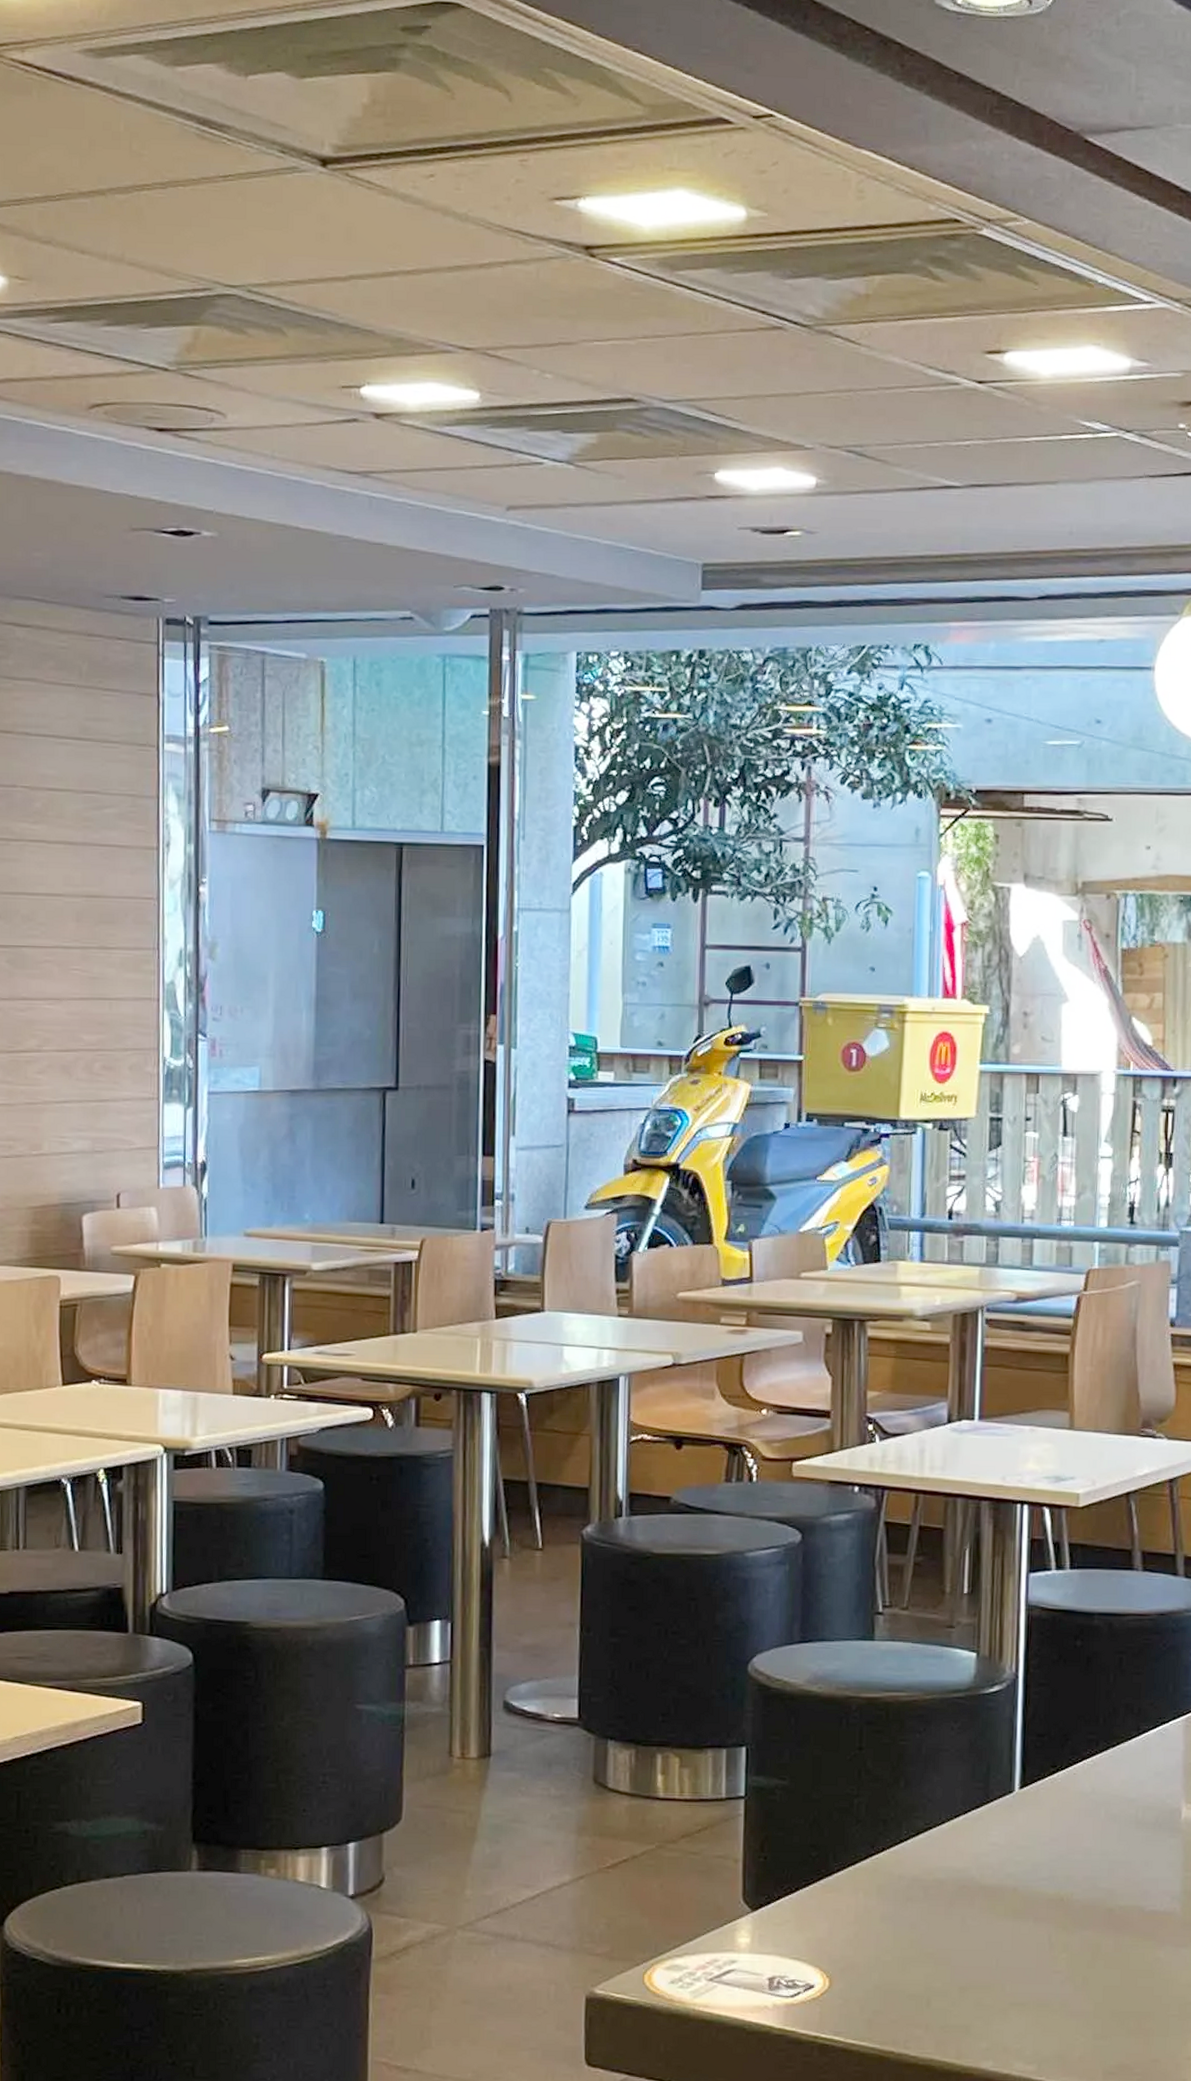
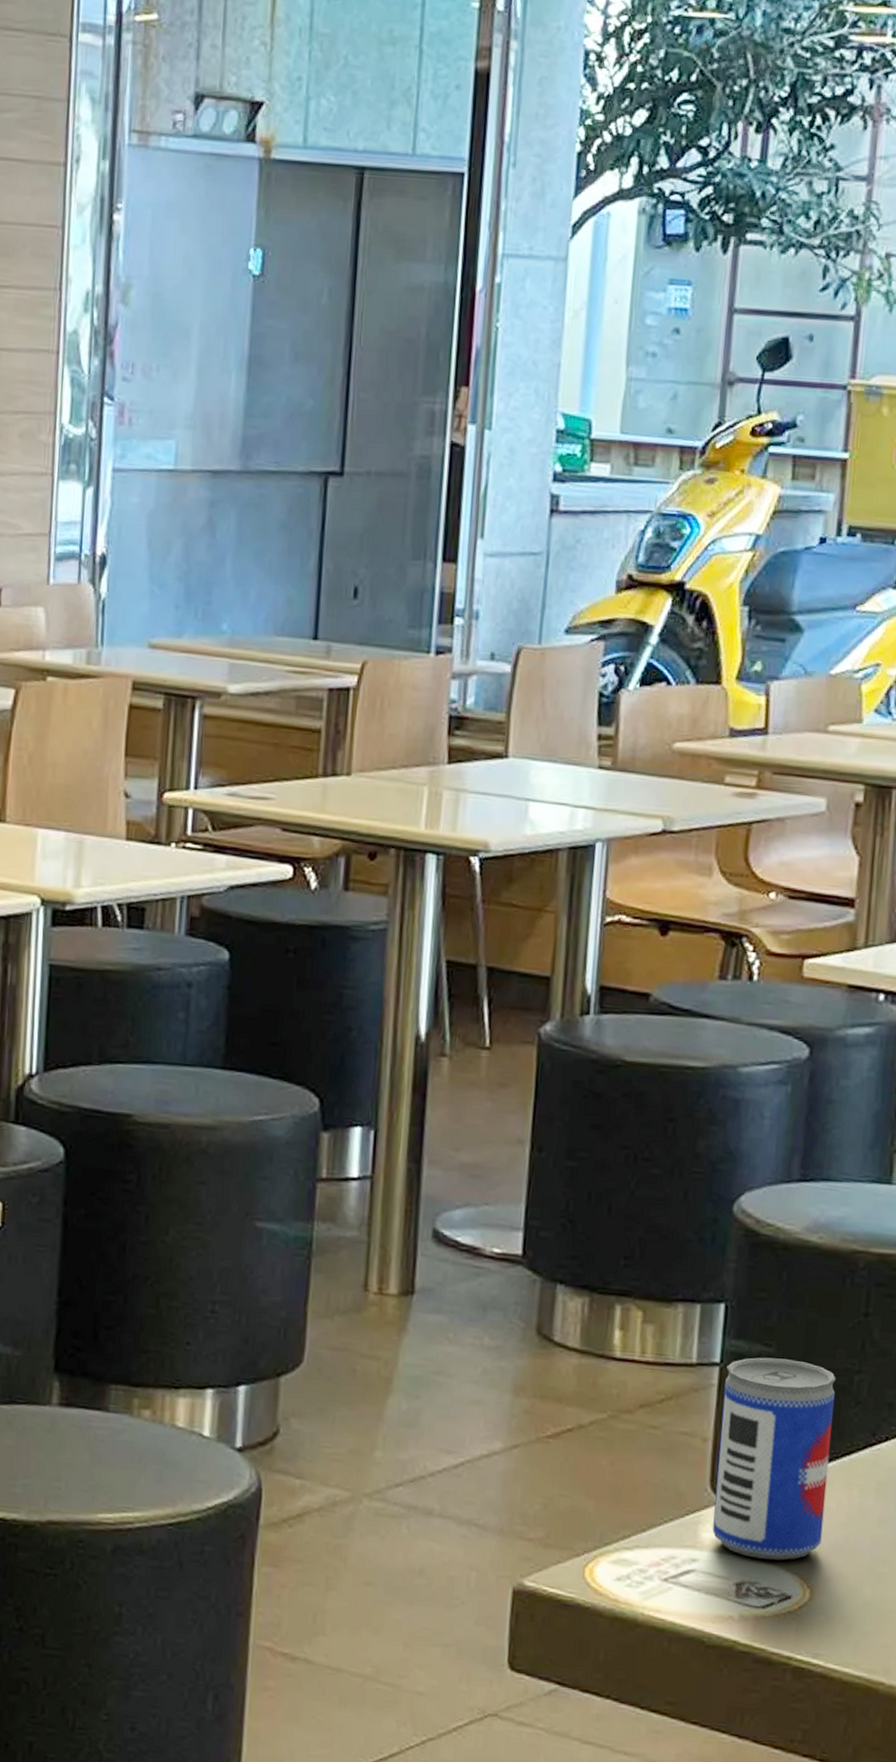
beer can: none [747,1789,839,1956] -> present [712,1357,836,1561]

